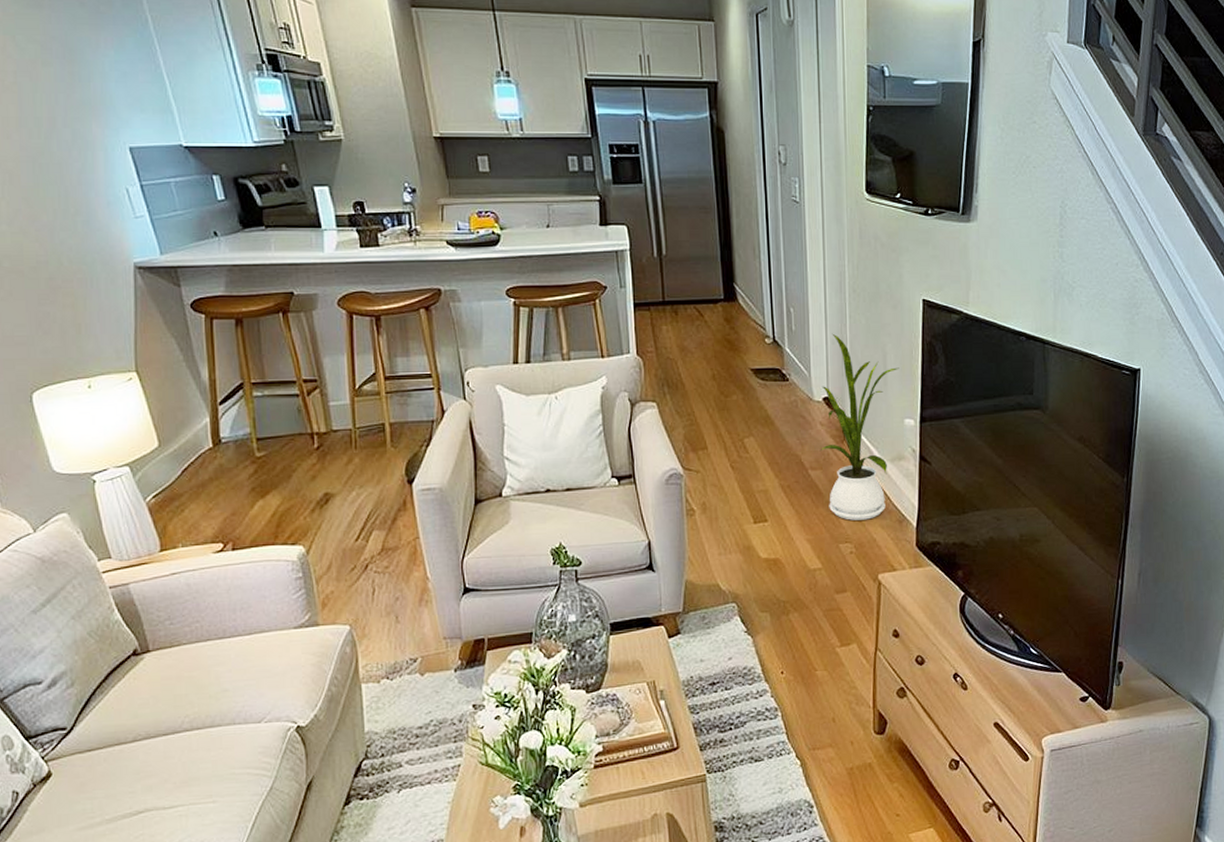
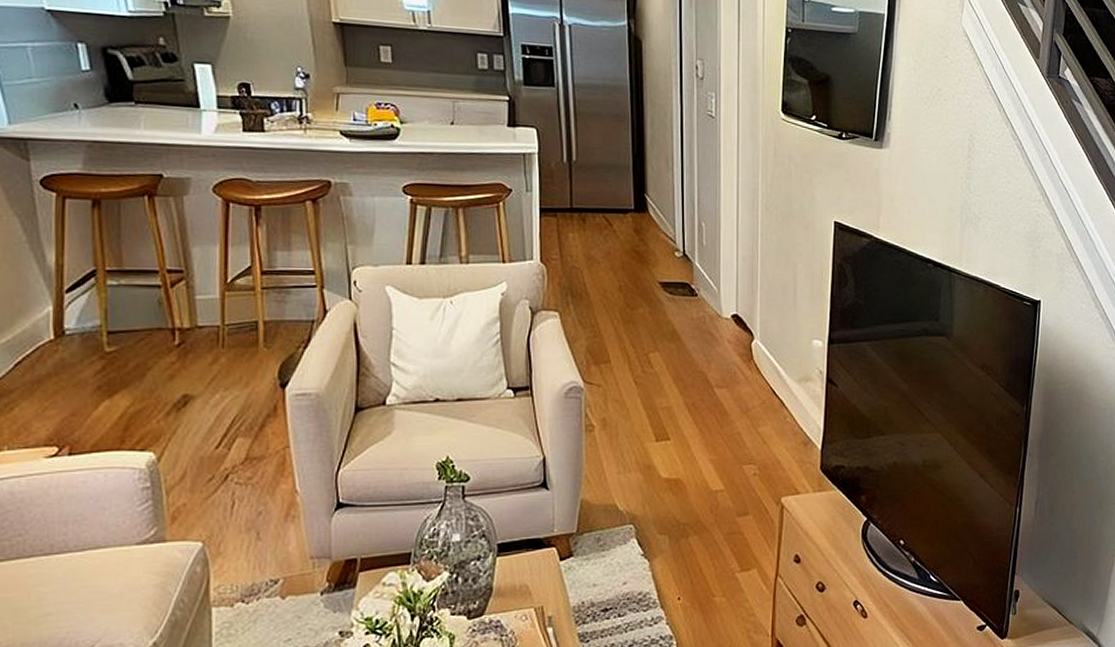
house plant: present [821,333,900,520] -> none [727,250,809,441]

